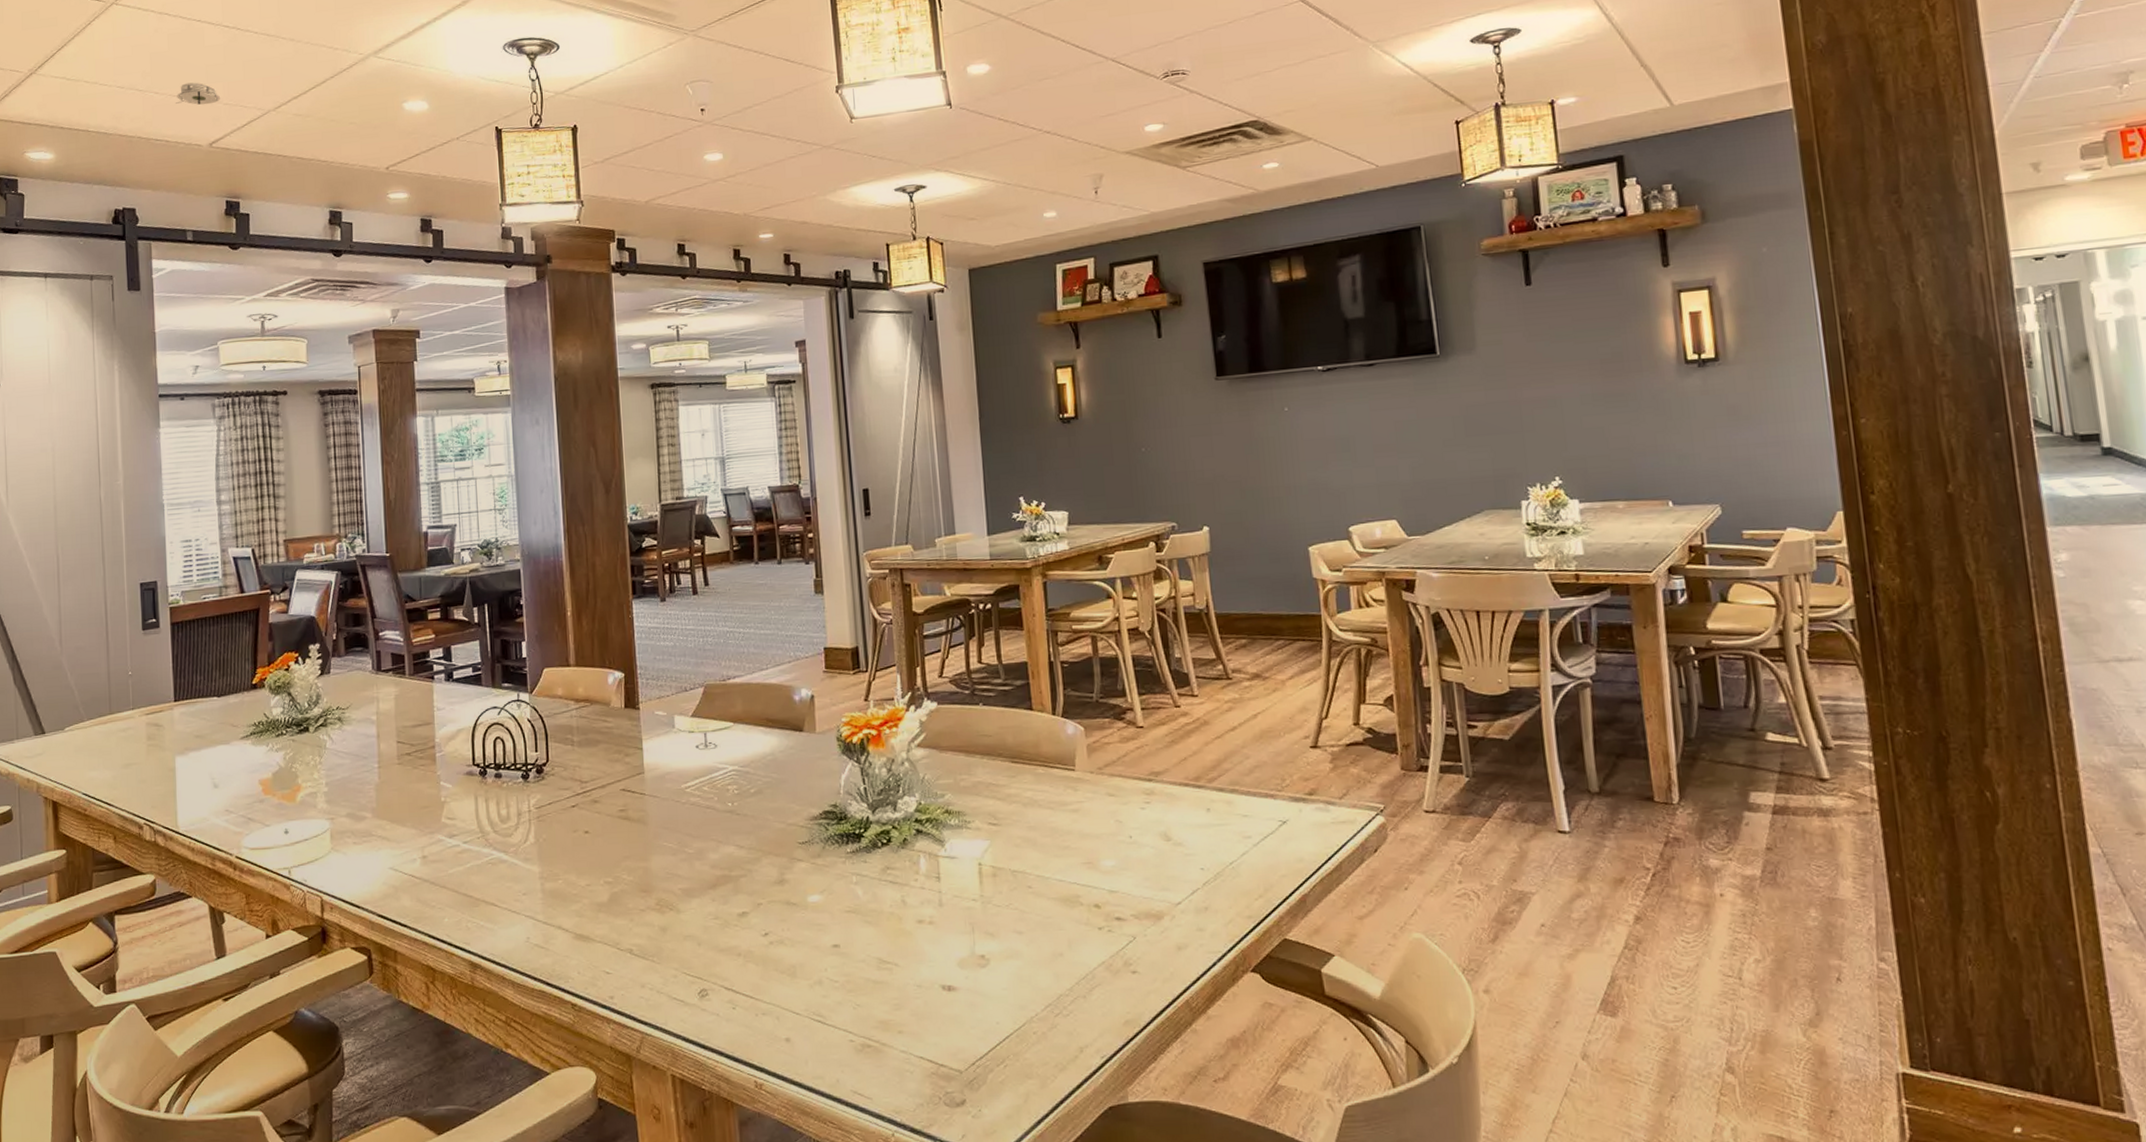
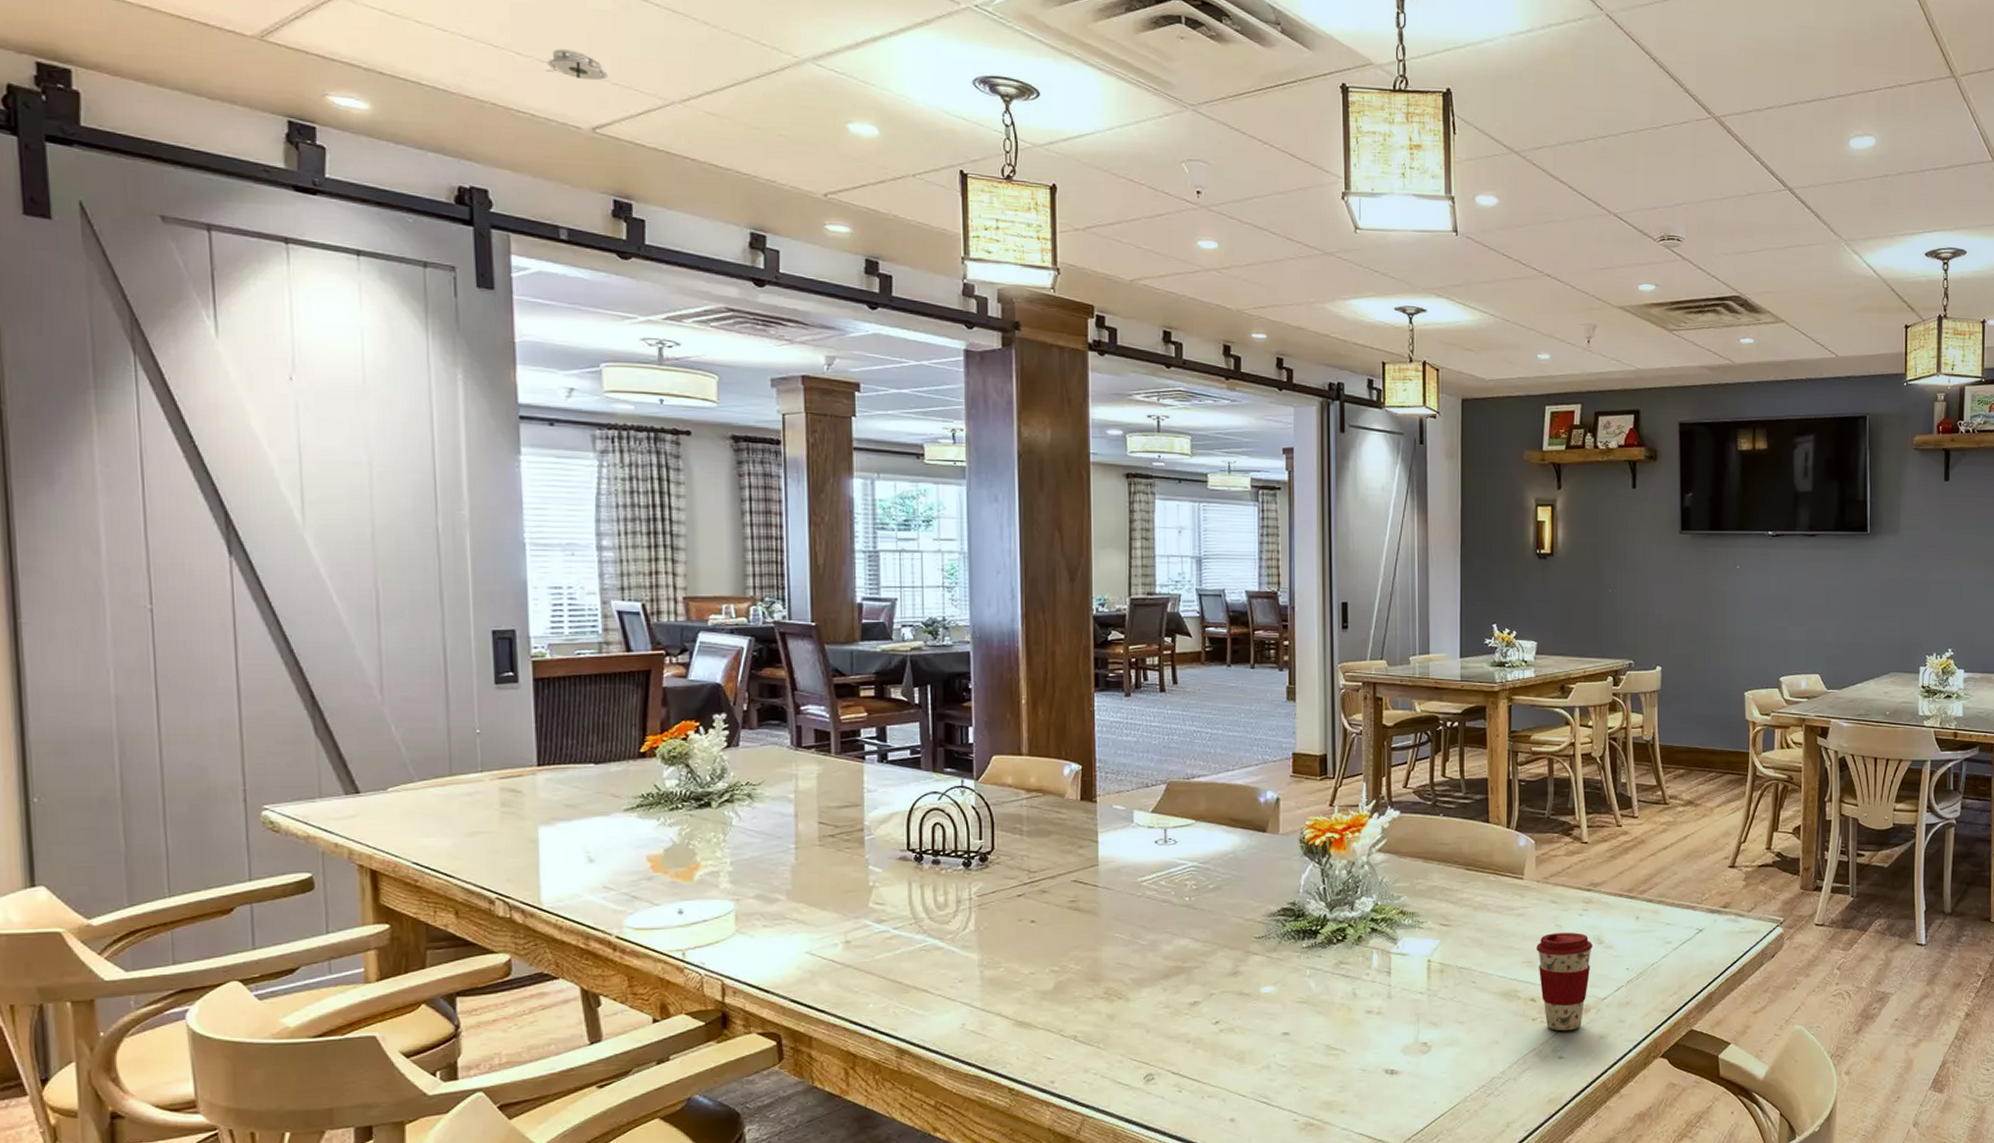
coffee cup: none [1096,829,1159,942] -> present [1536,933,1592,1031]

